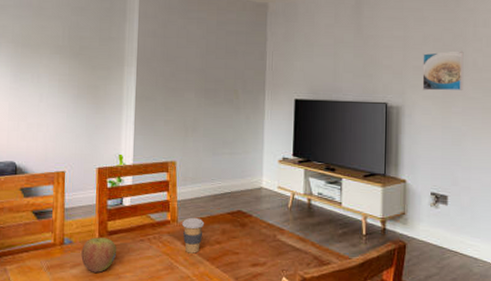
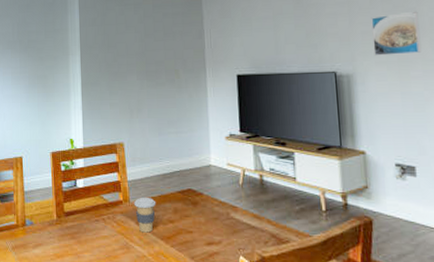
apple: present [81,237,117,273] -> none [42,218,75,252]

